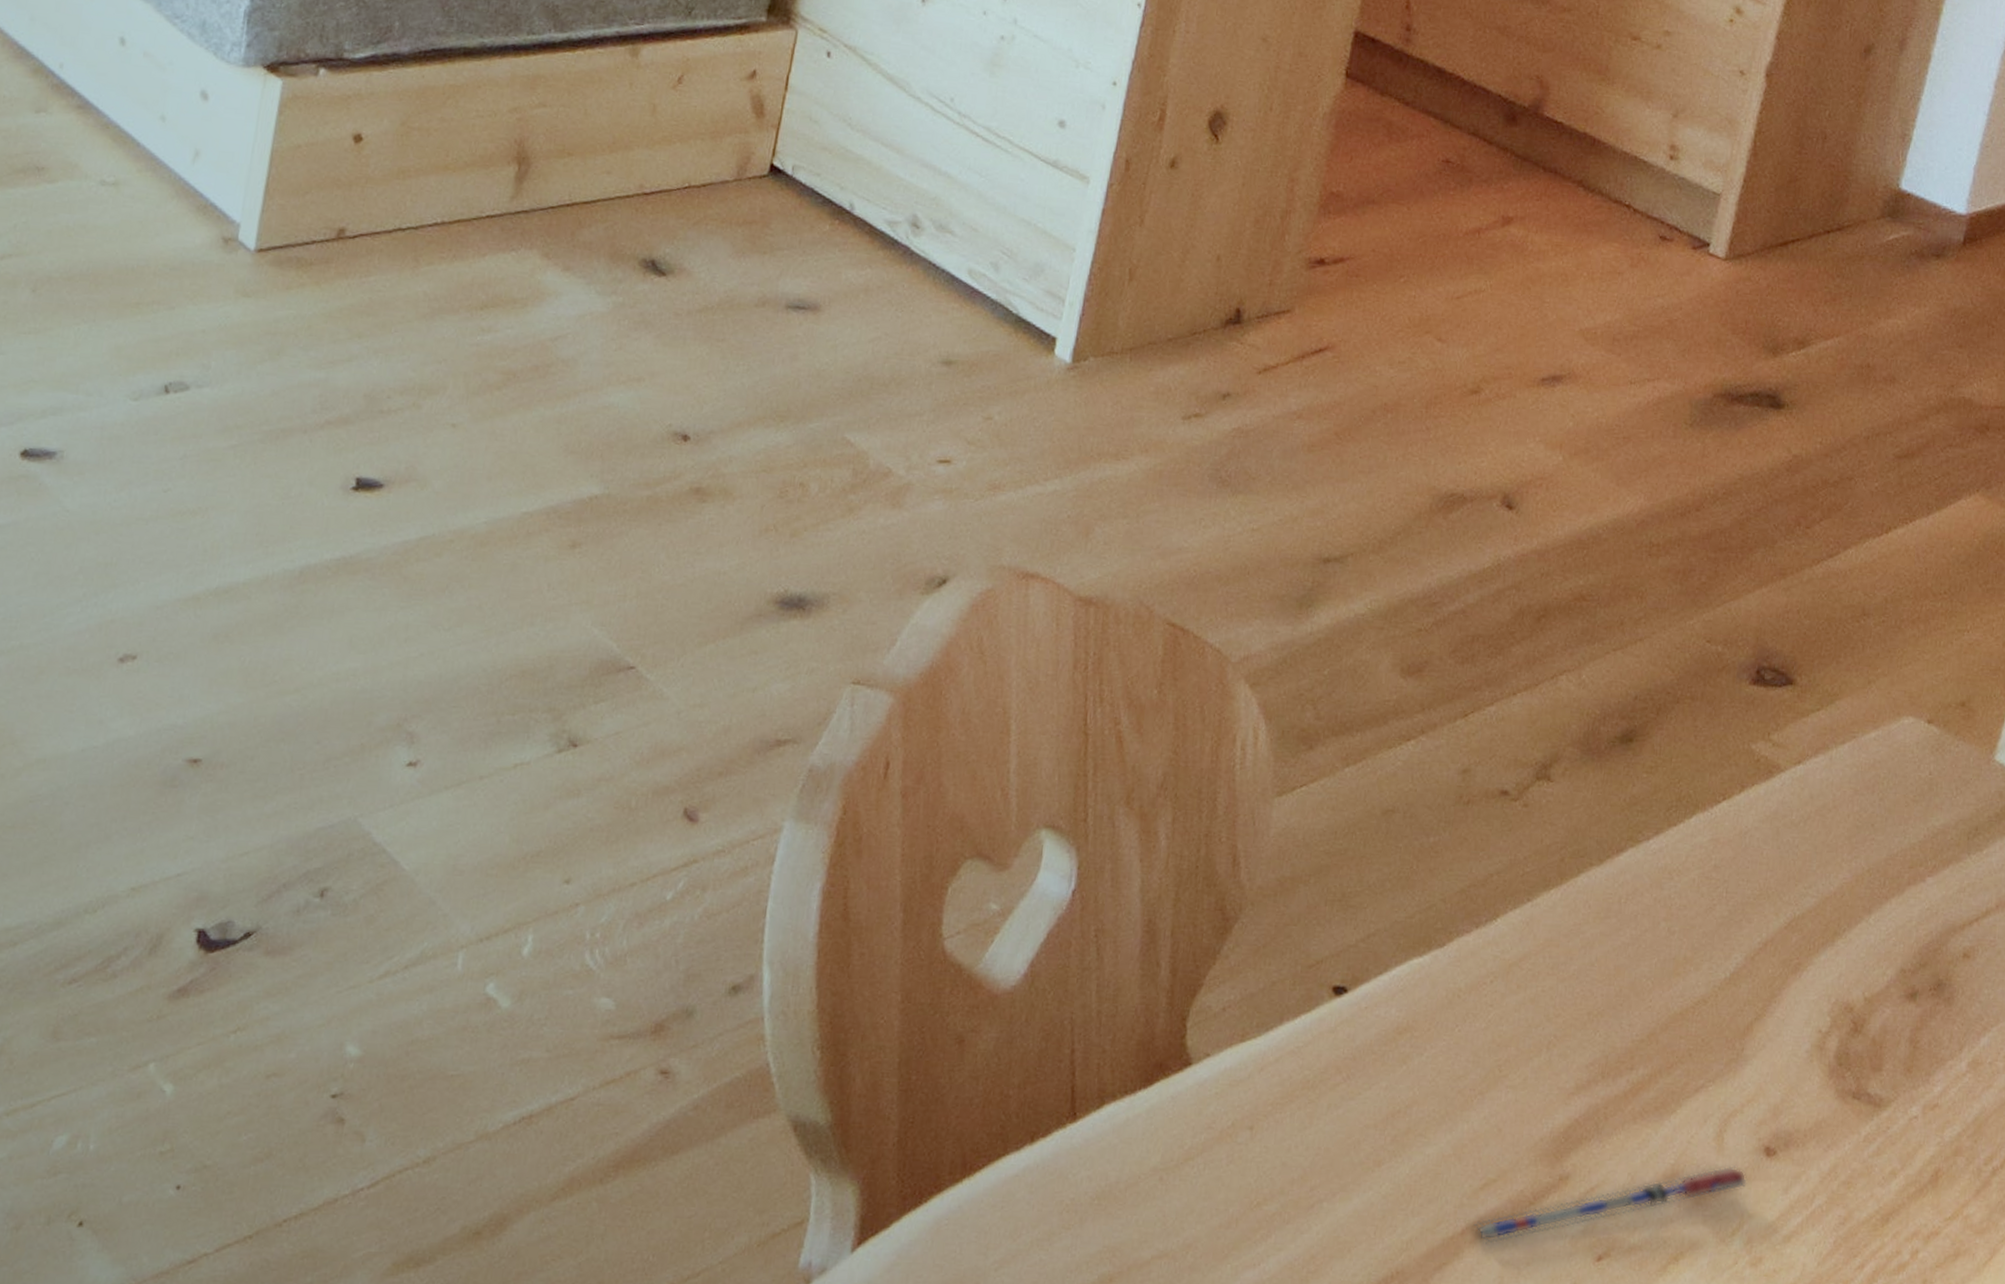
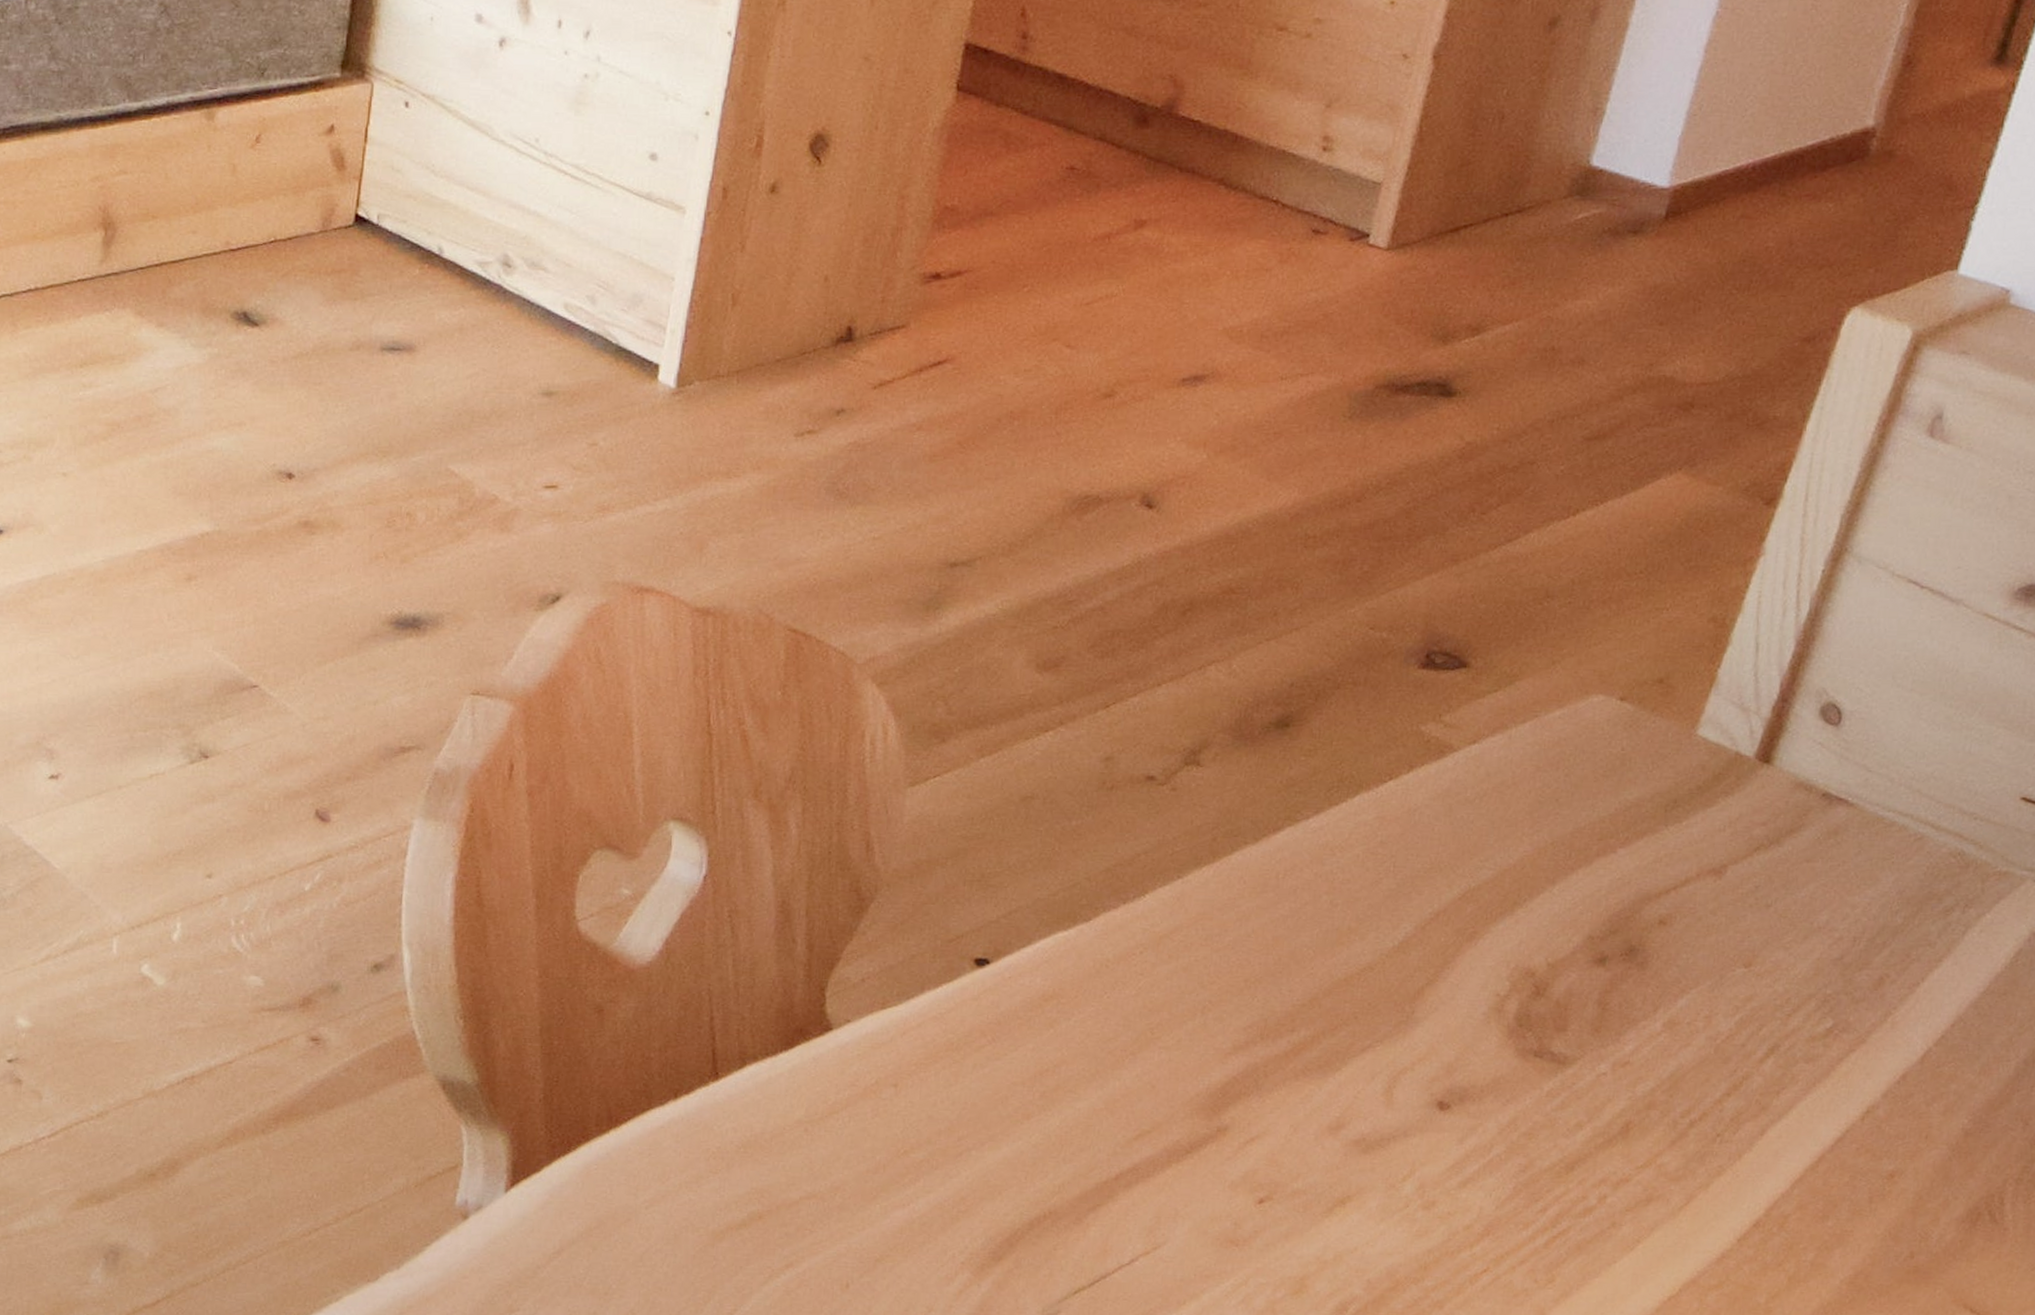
pen: present [1473,1165,1748,1244] -> none [1128,1118,1419,1188]

